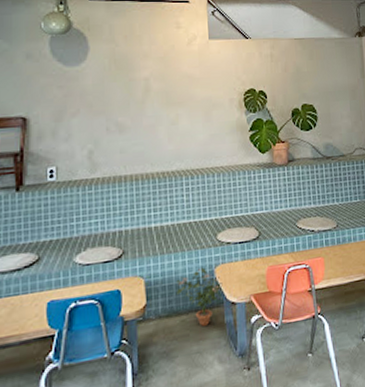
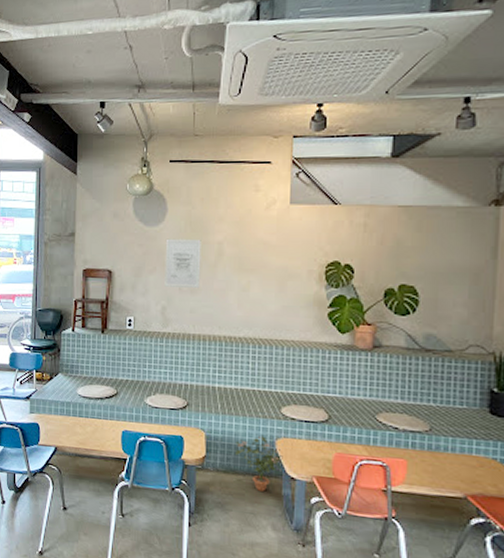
wall art: none [88,76,129,129] -> present [165,238,201,289]

